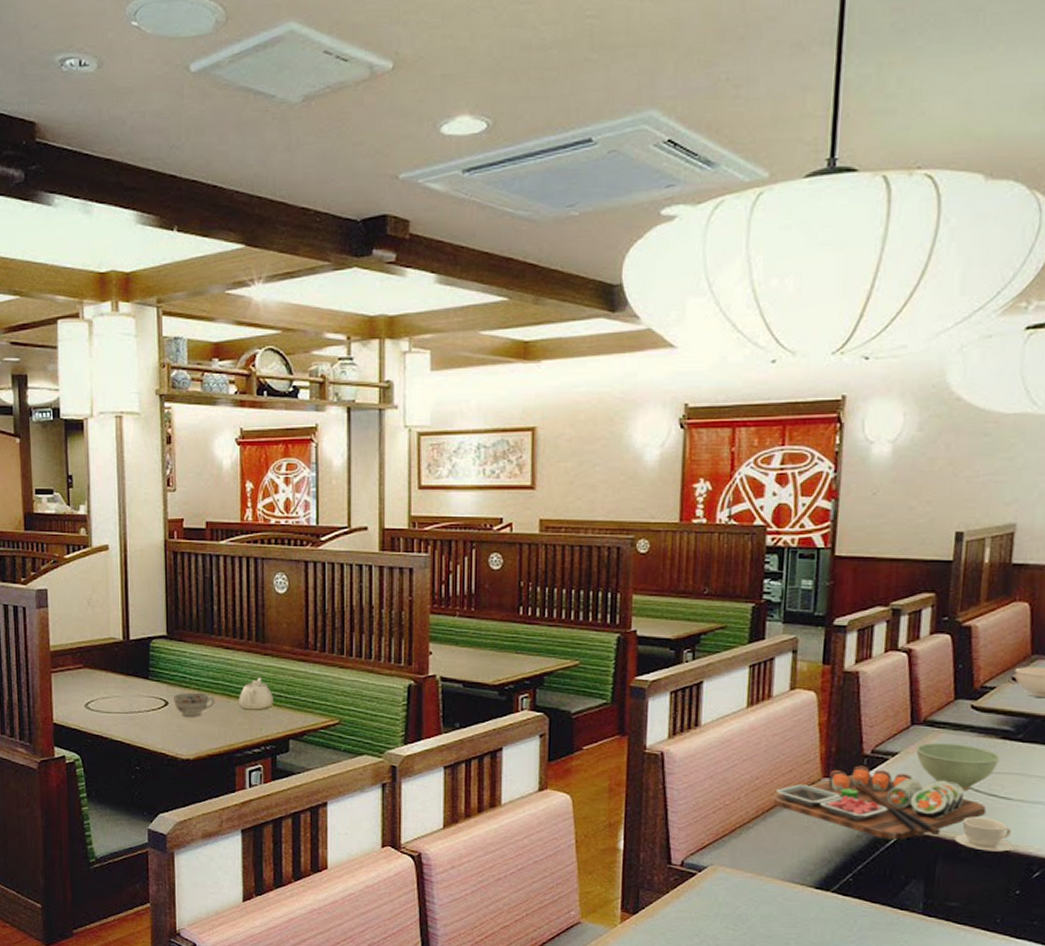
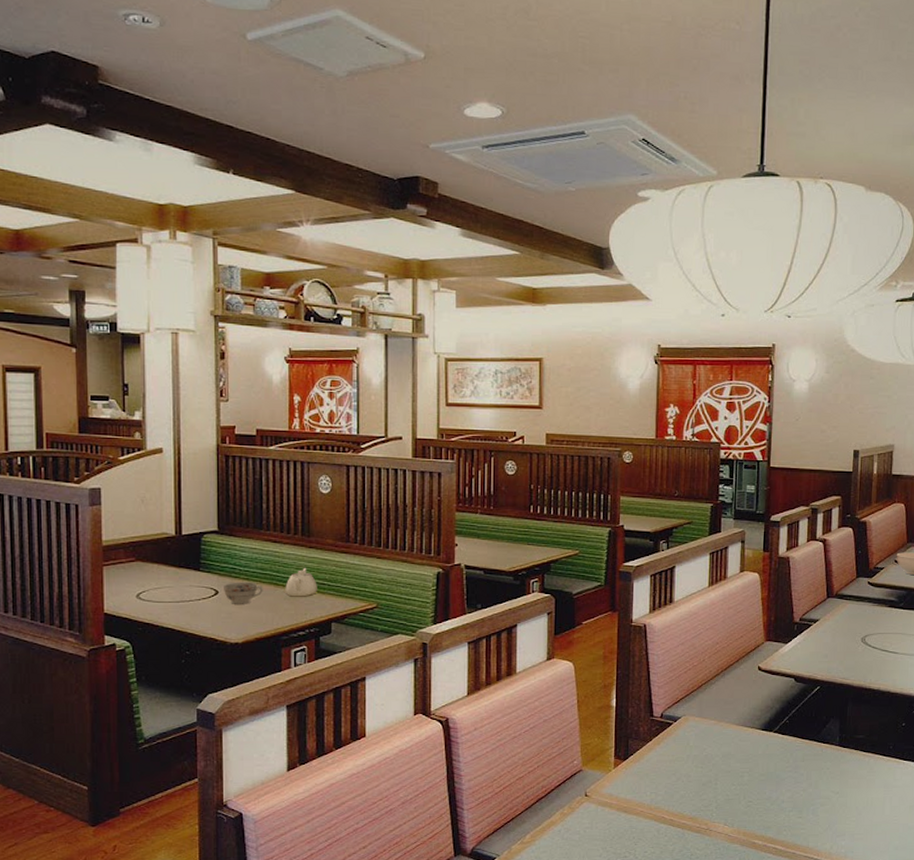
sushi: present [770,765,986,841] -> none [727,630,880,689]
bowl: present [916,743,1001,791] -> none [831,612,889,648]
teacup: present [954,816,1013,852] -> none [859,667,900,694]

